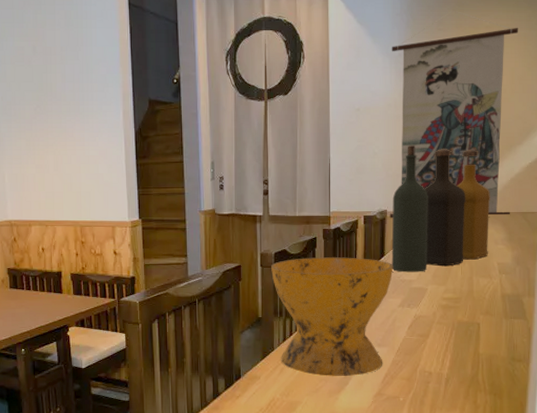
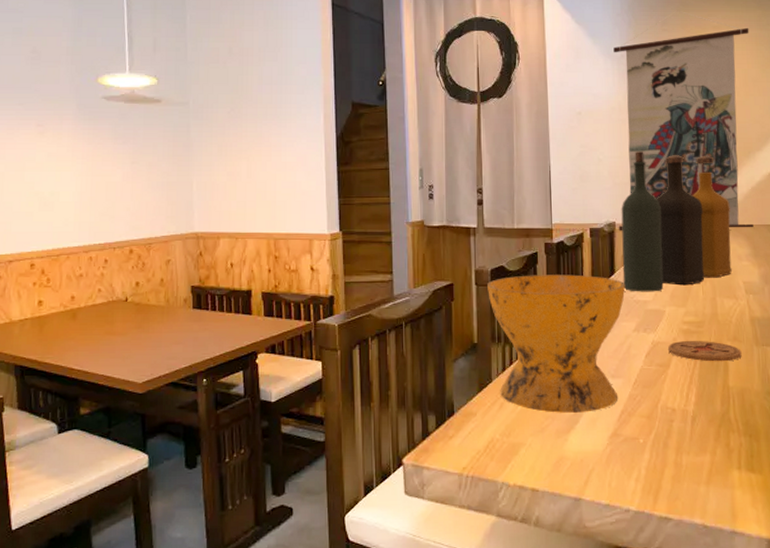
coaster: none [428,314,492,333] -> present [668,341,742,362]

